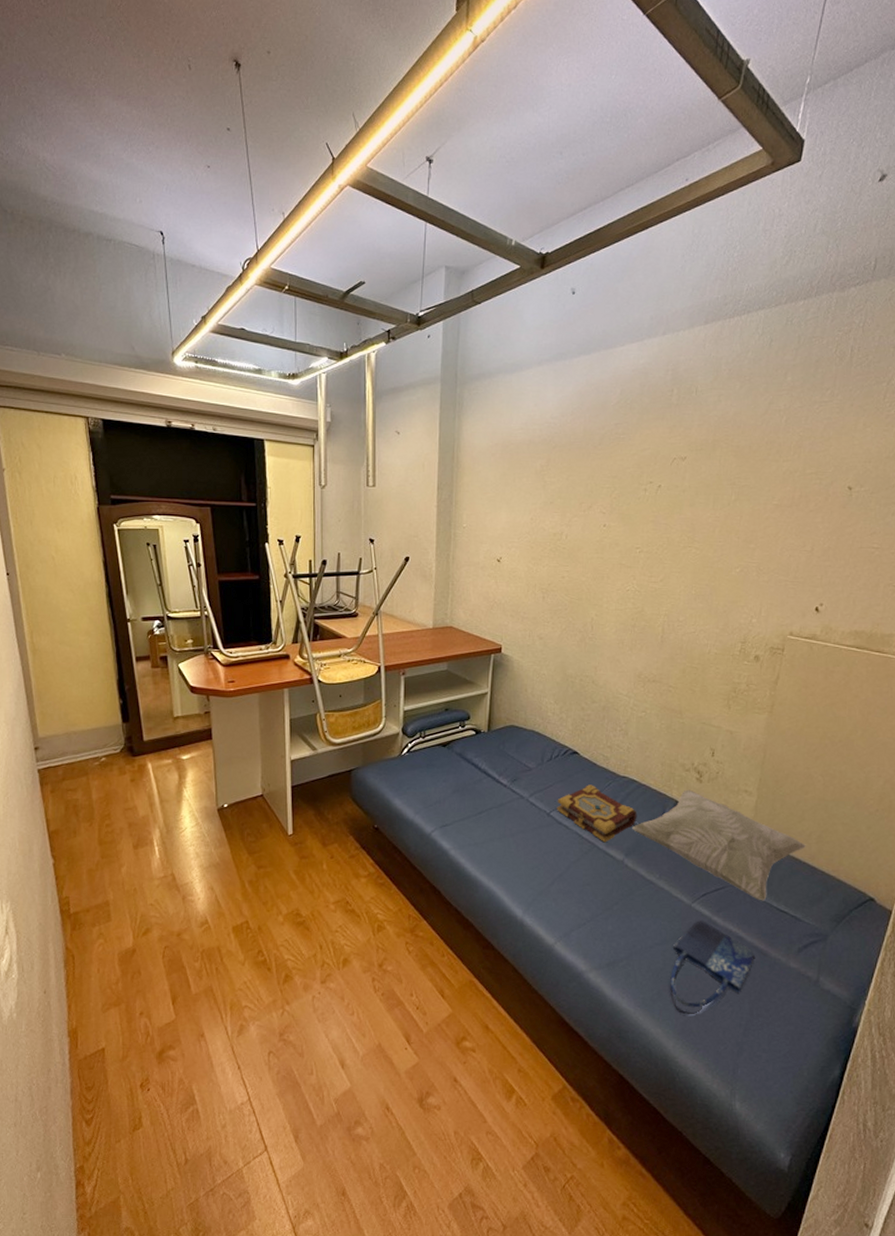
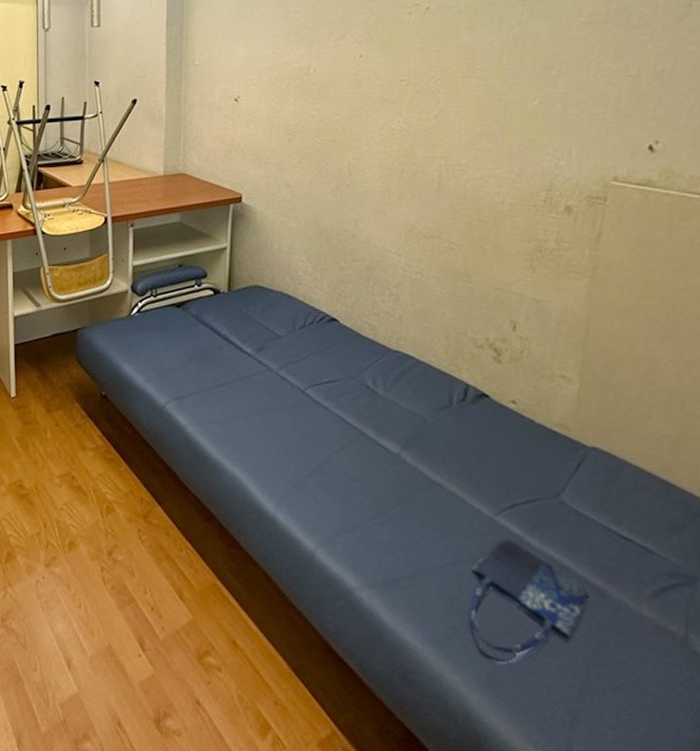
book: present [557,784,637,843] -> none [313,358,416,431]
decorative pillow: present [632,789,806,901] -> none [410,370,655,522]

